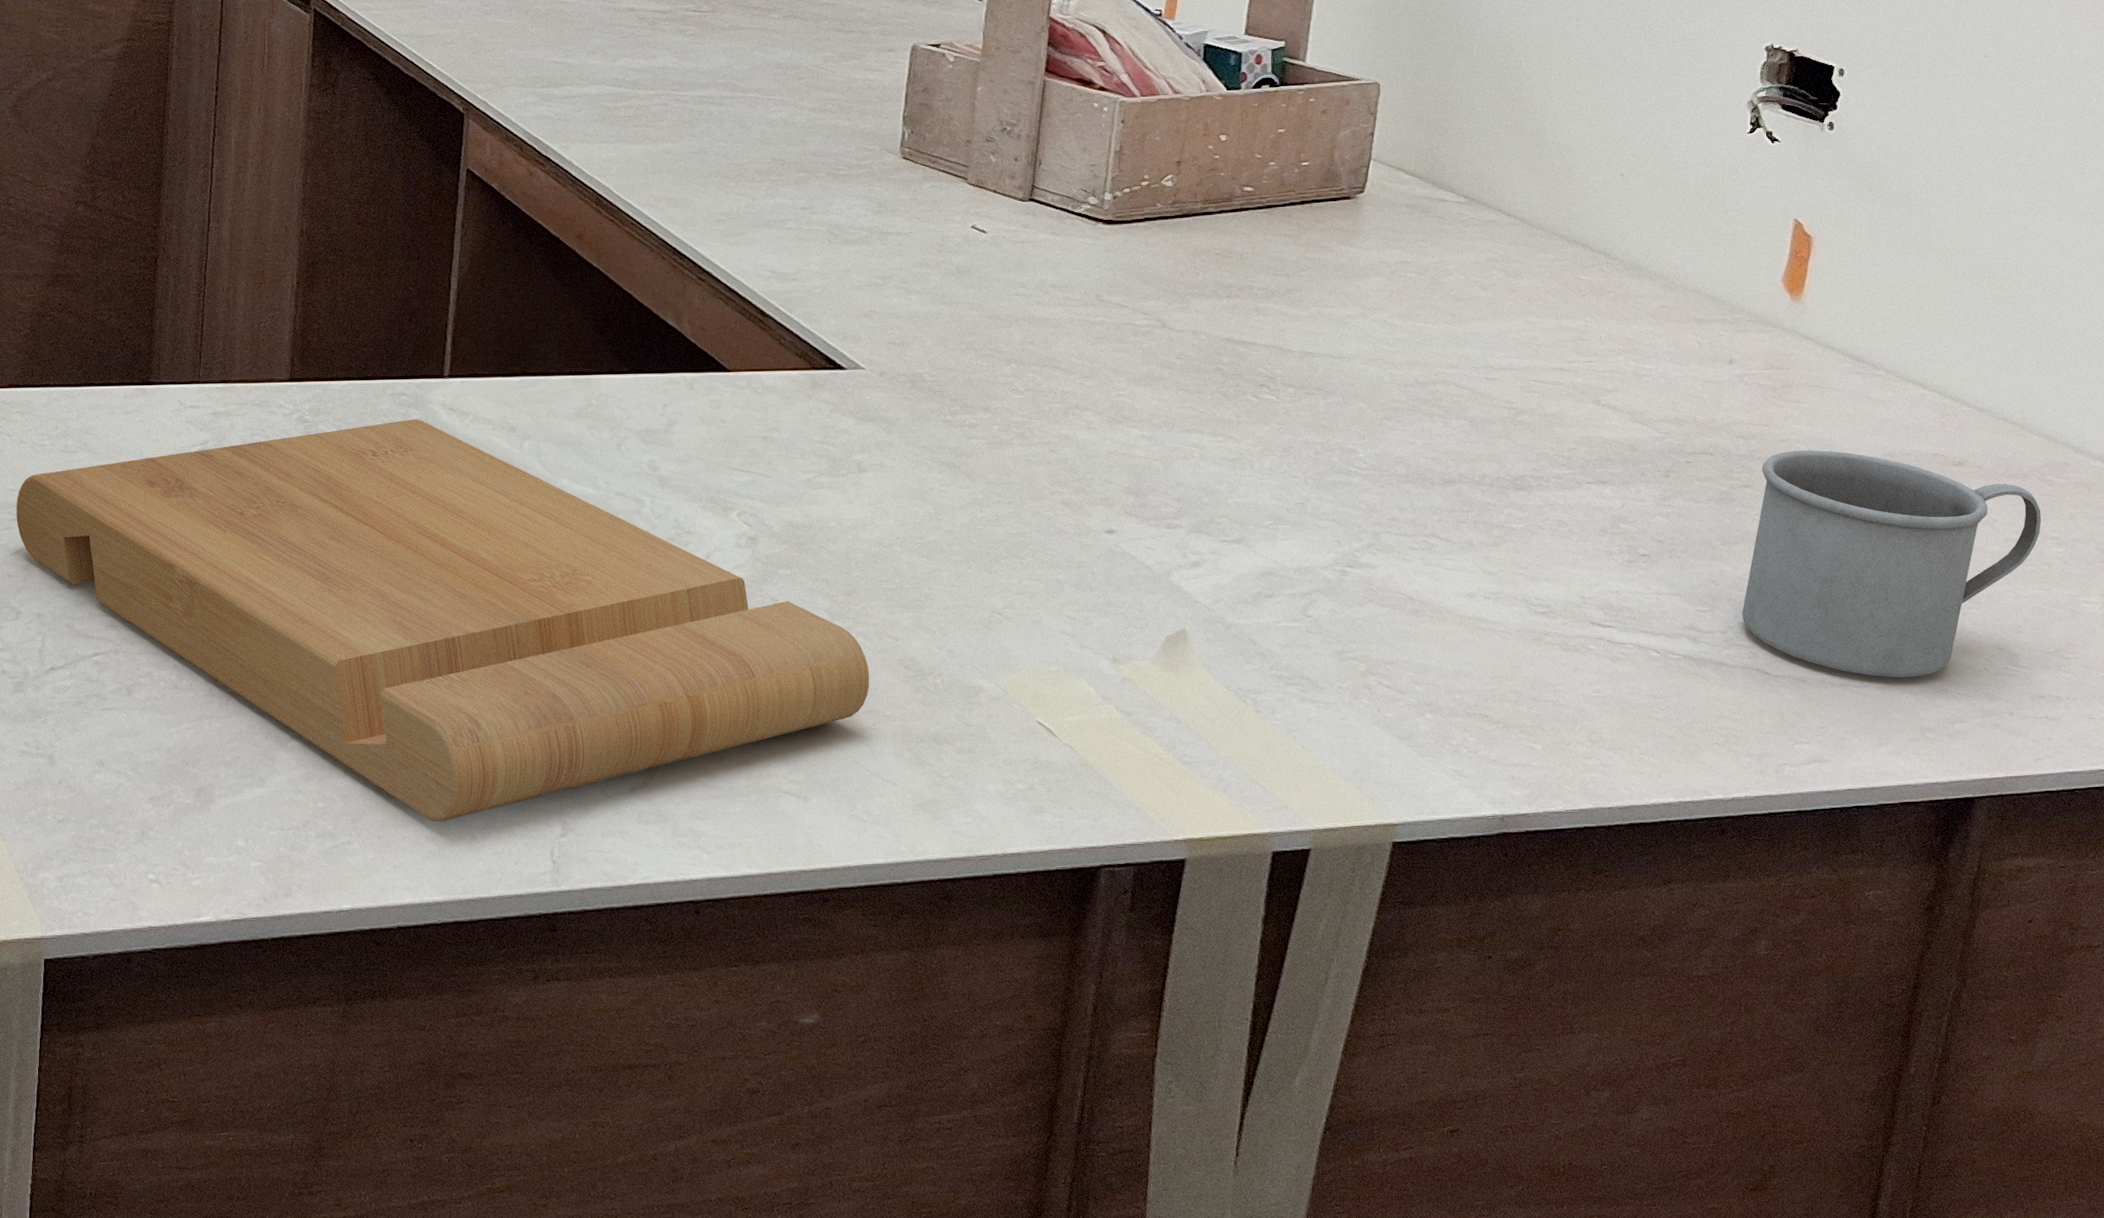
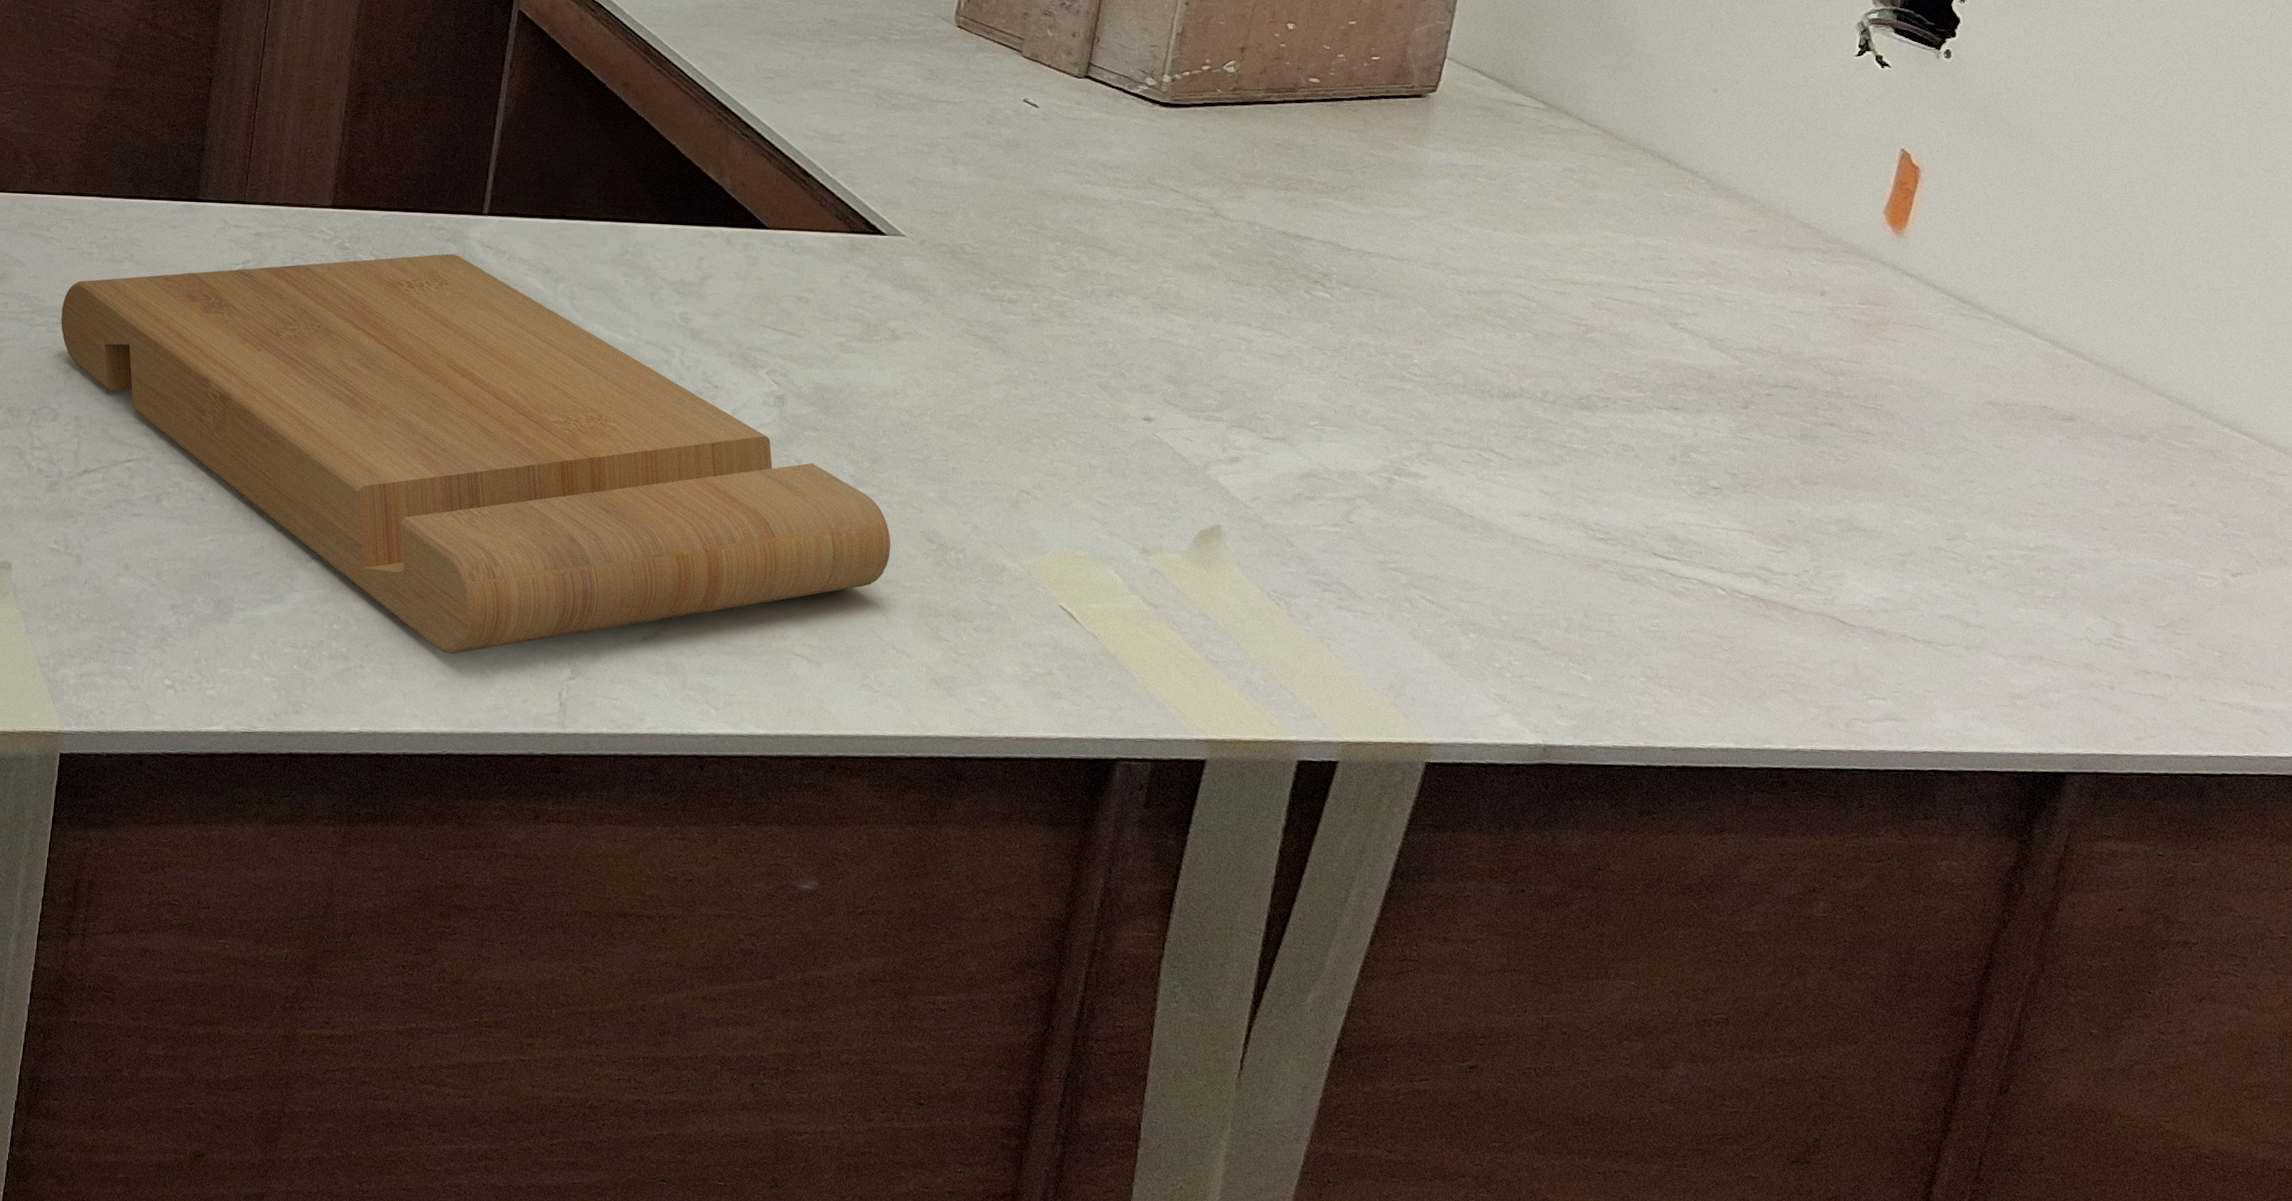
mug: present [1741,450,2042,678] -> none [1818,391,2159,640]

